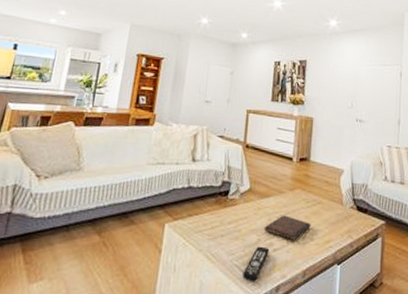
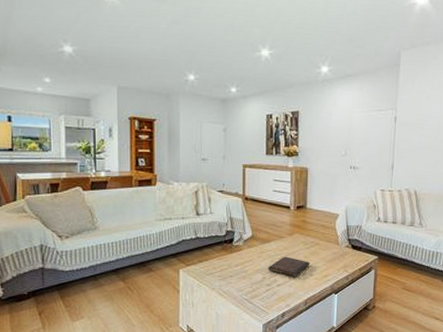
remote control: present [243,246,270,281] -> none [252,283,274,310]

